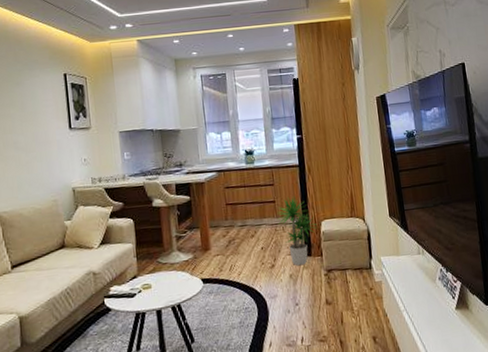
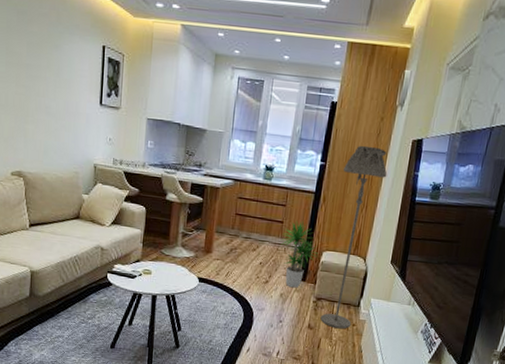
floor lamp: none [320,111,369,298] -> present [320,145,388,329]

